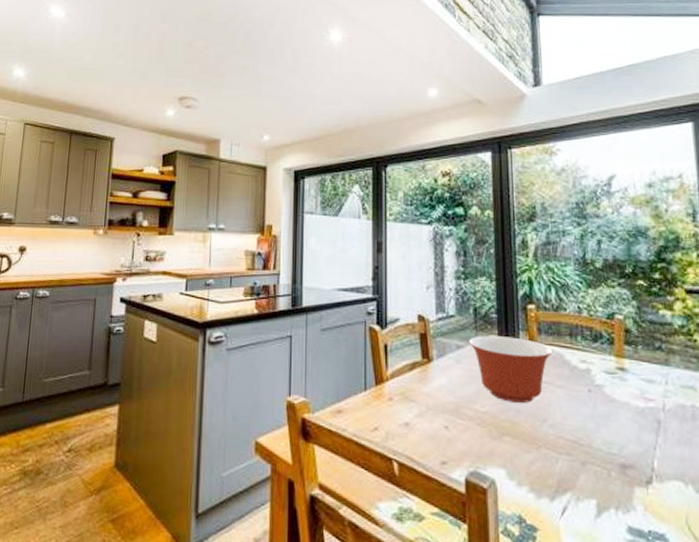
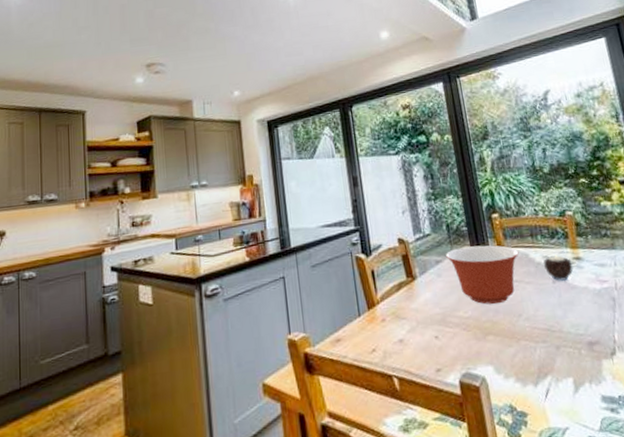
candle: none [581,360,615,391] -> present [543,254,574,281]

